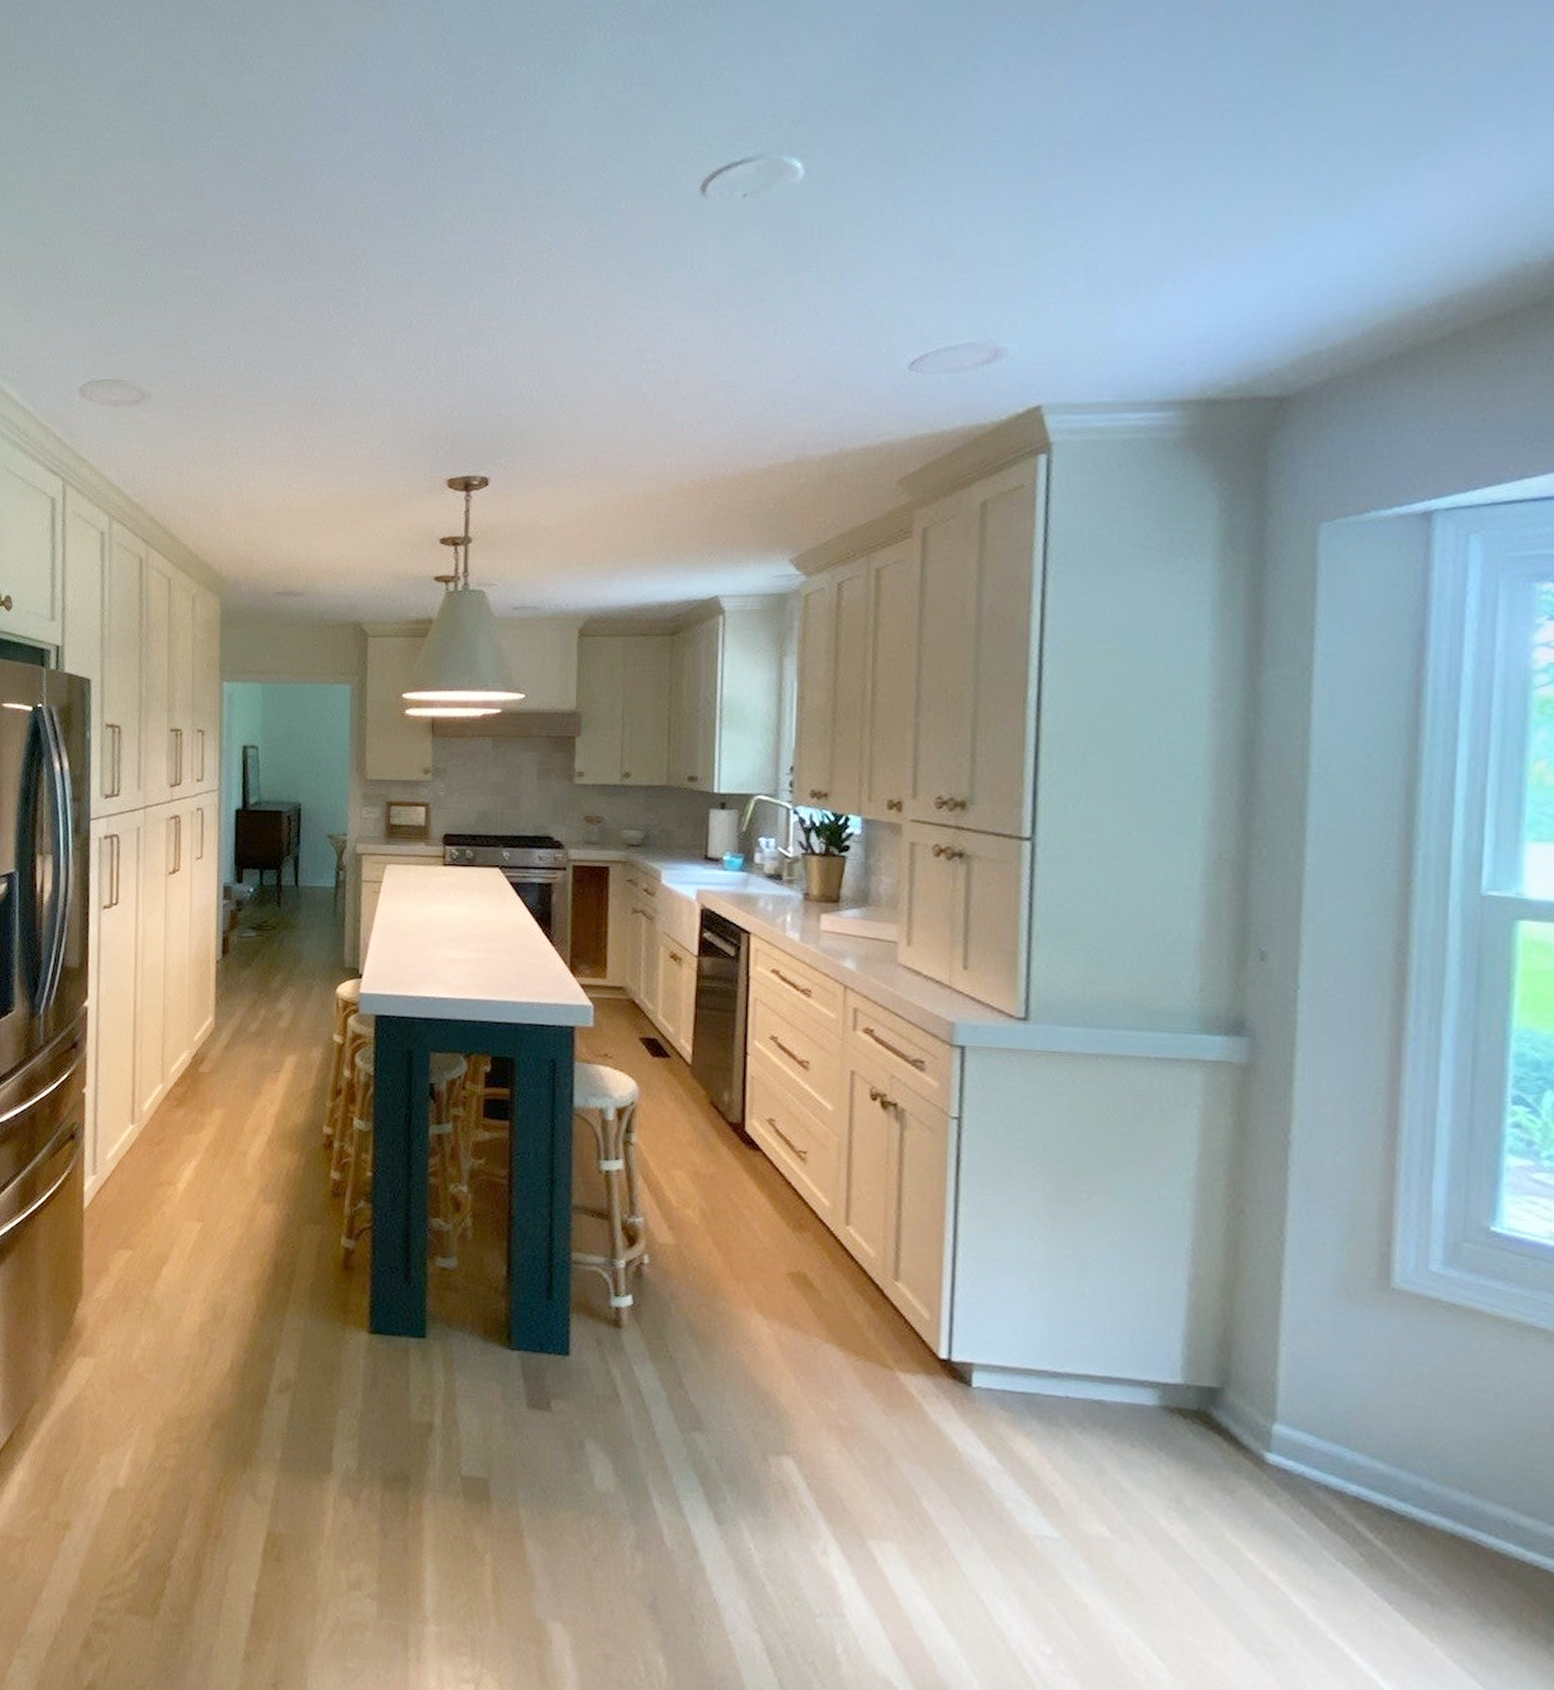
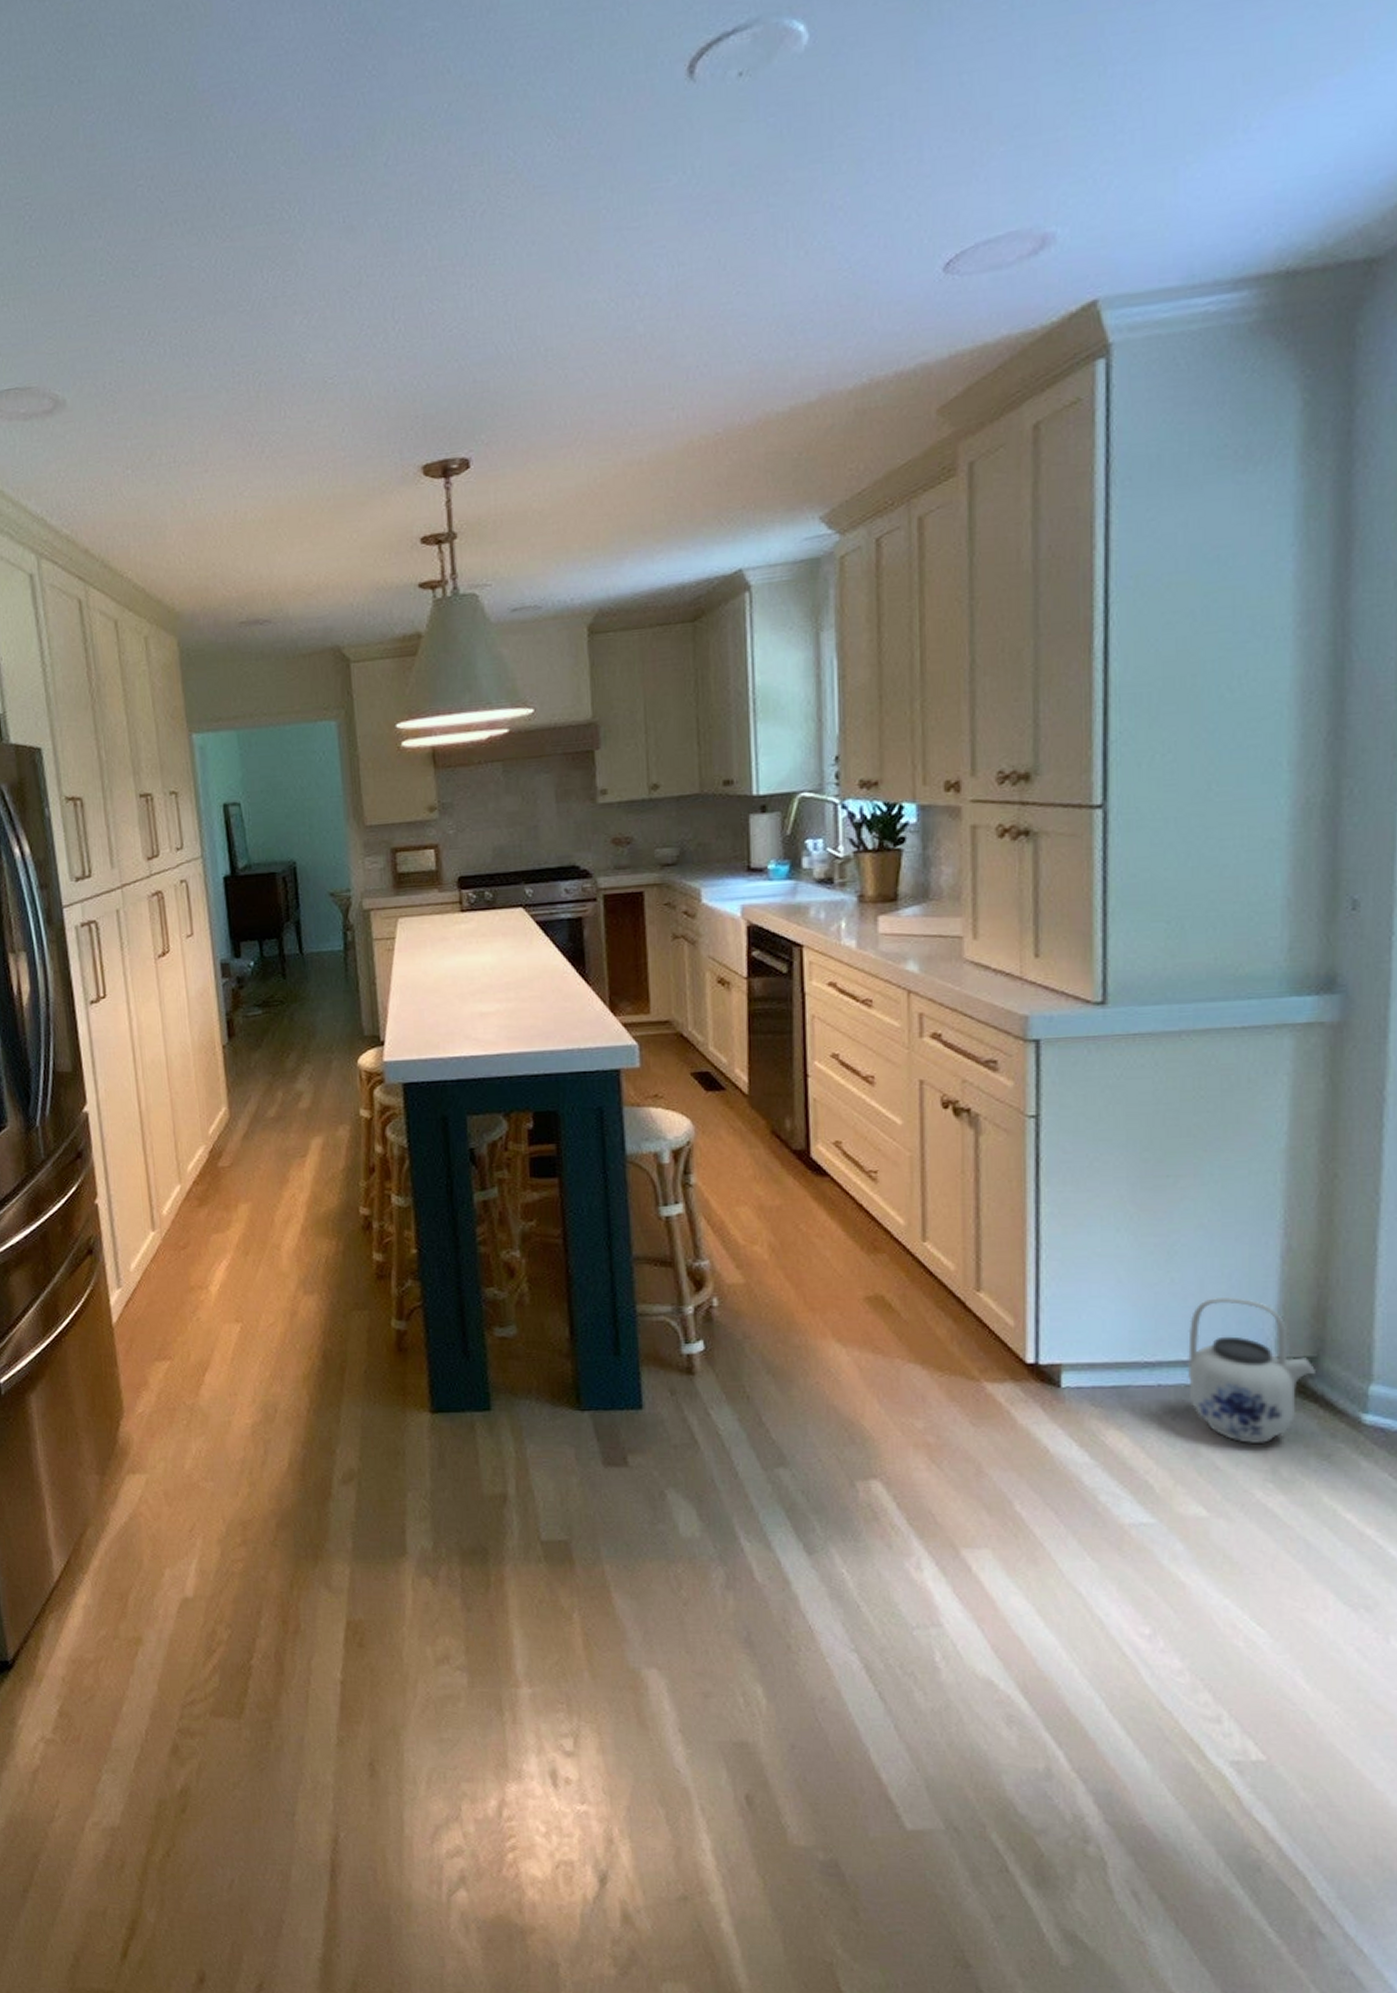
teapot: none [1094,1316,1220,1470] -> present [1187,1297,1315,1443]

